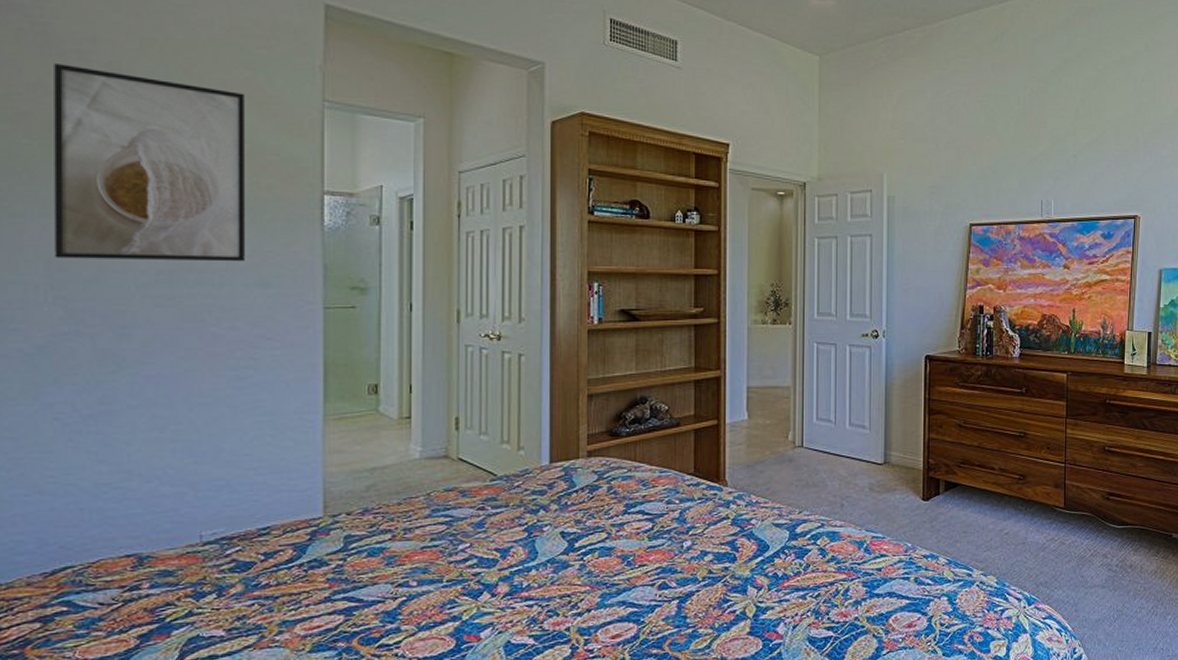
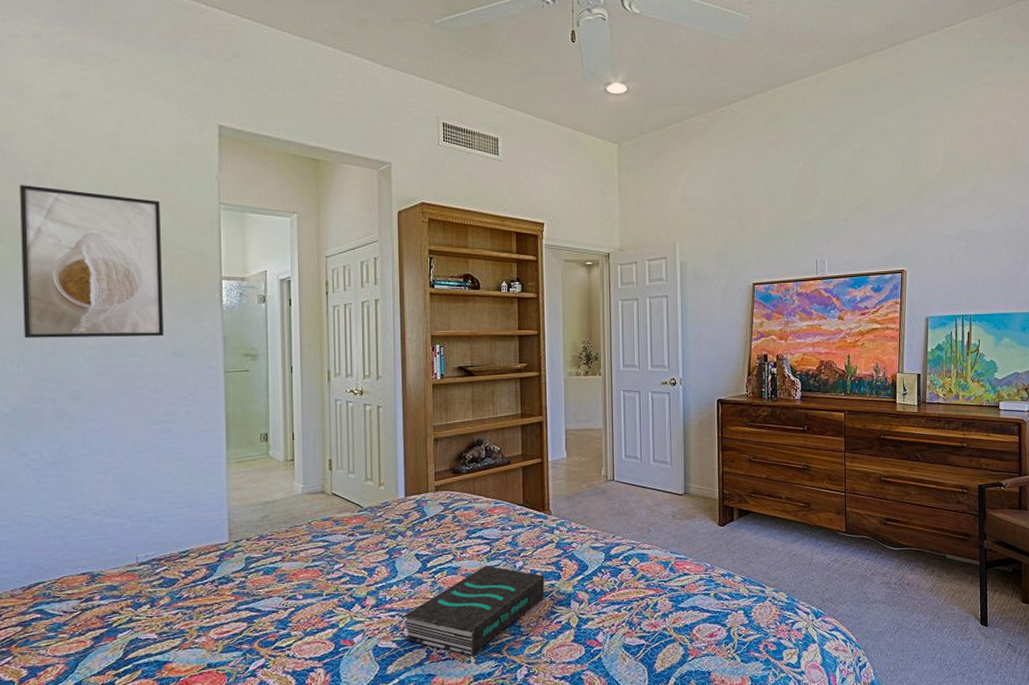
book: none [543,546,718,653] -> present [403,566,545,656]

